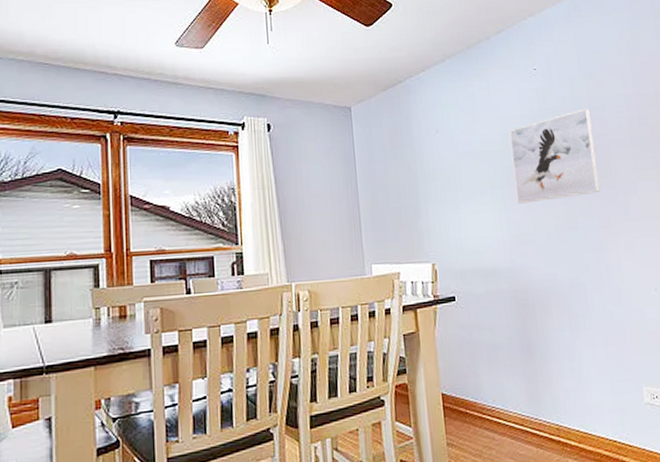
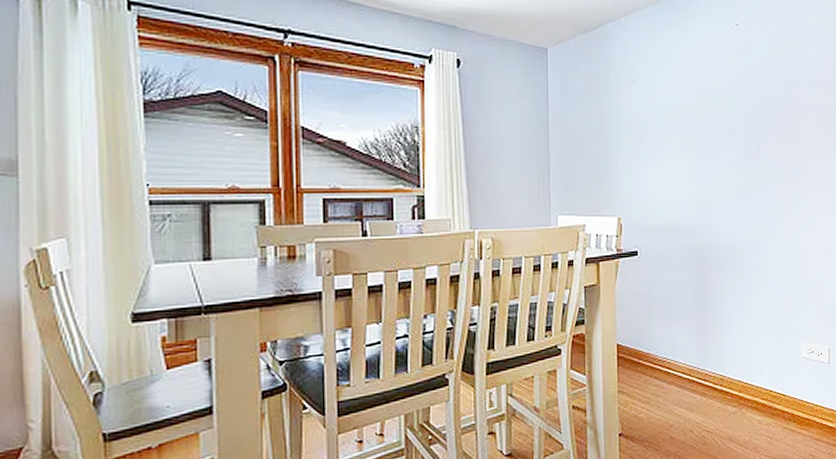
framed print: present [509,108,601,204] -> none [705,70,786,163]

